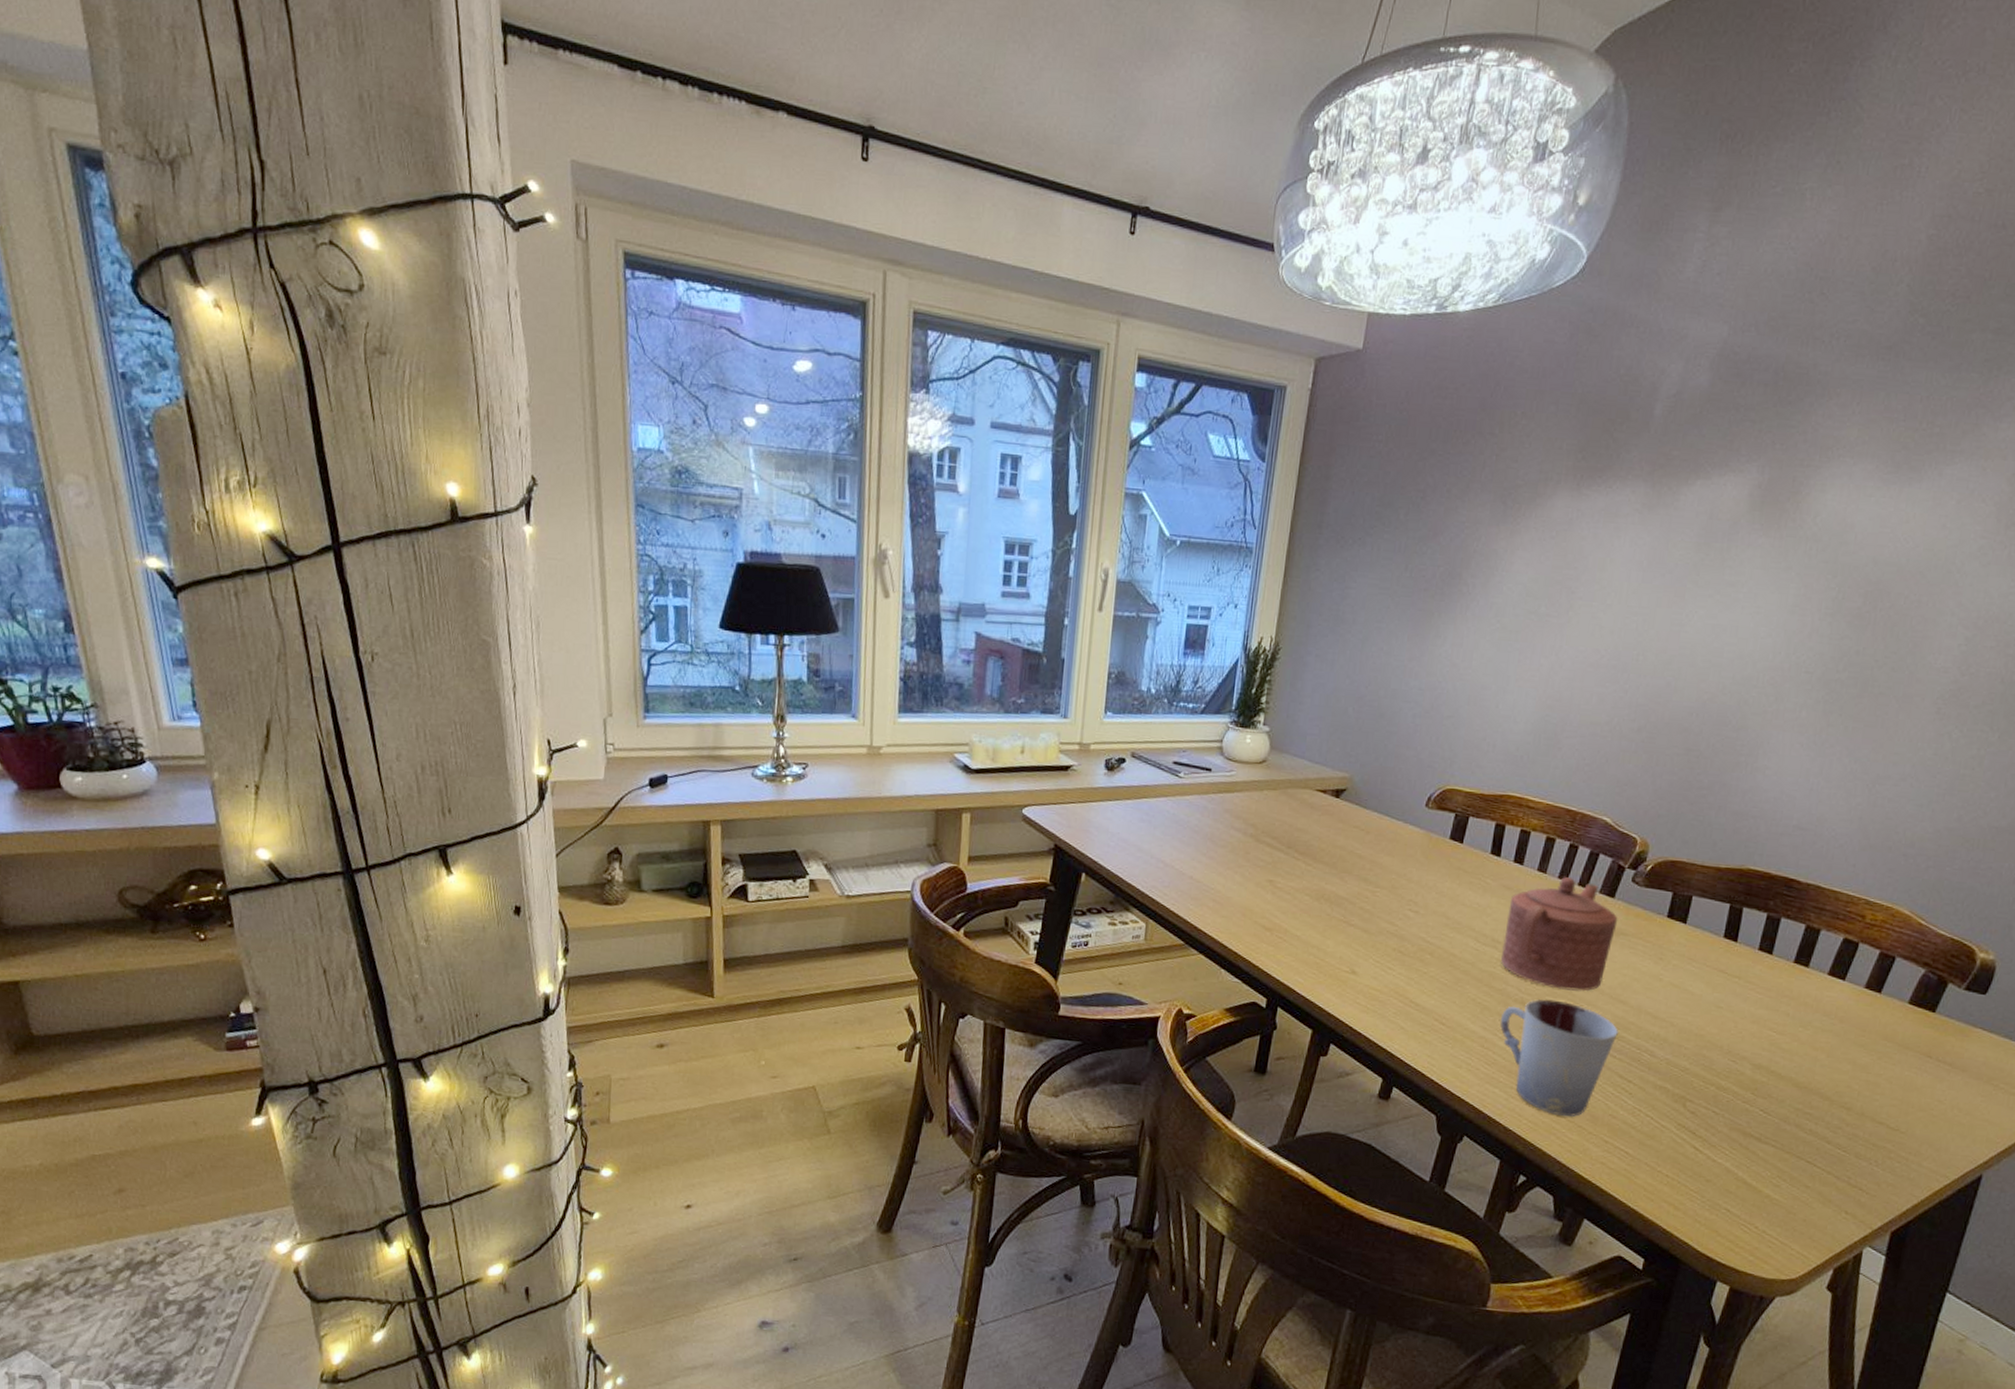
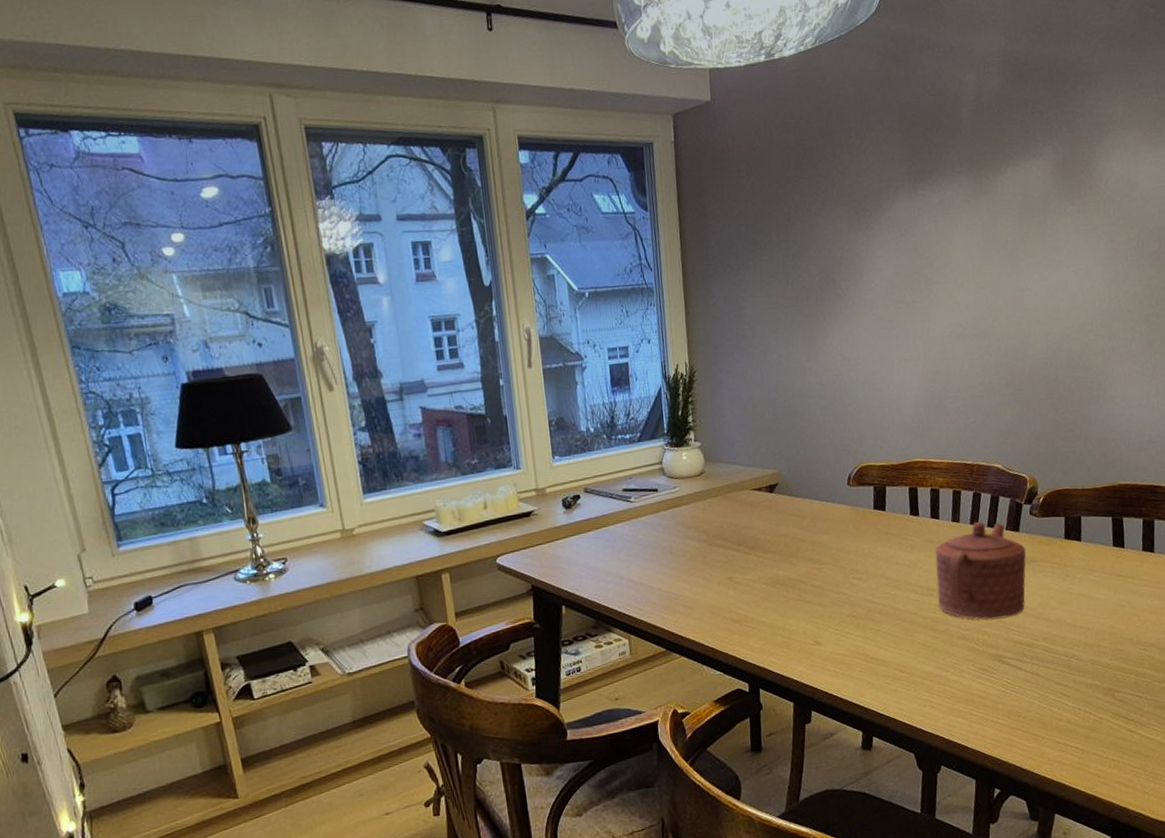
cup: present [1500,998,1618,1117] -> none [949,629,1047,729]

